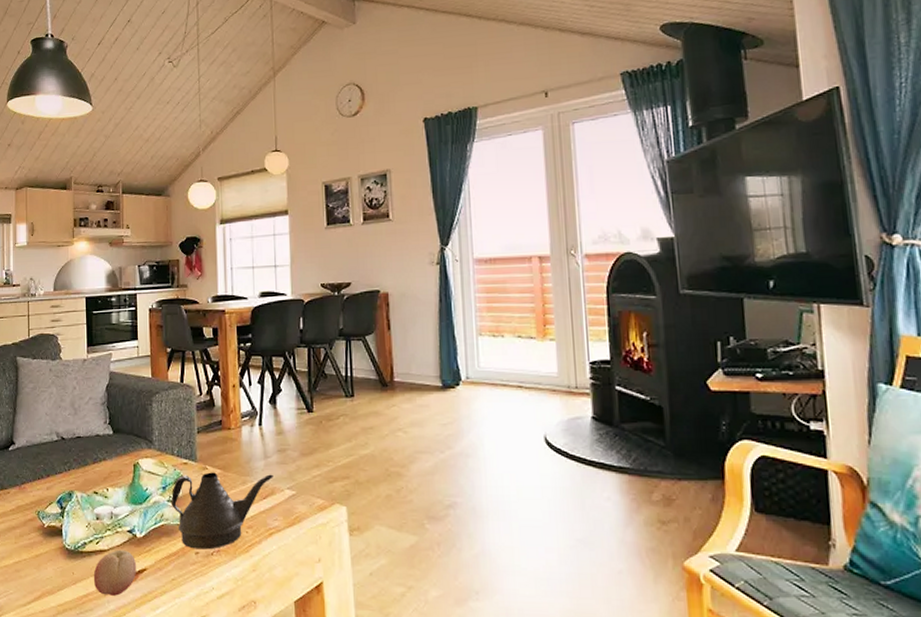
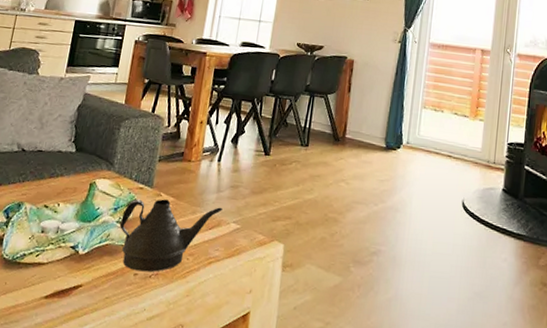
fruit: present [93,549,137,596] -> none [25,264,74,309]

